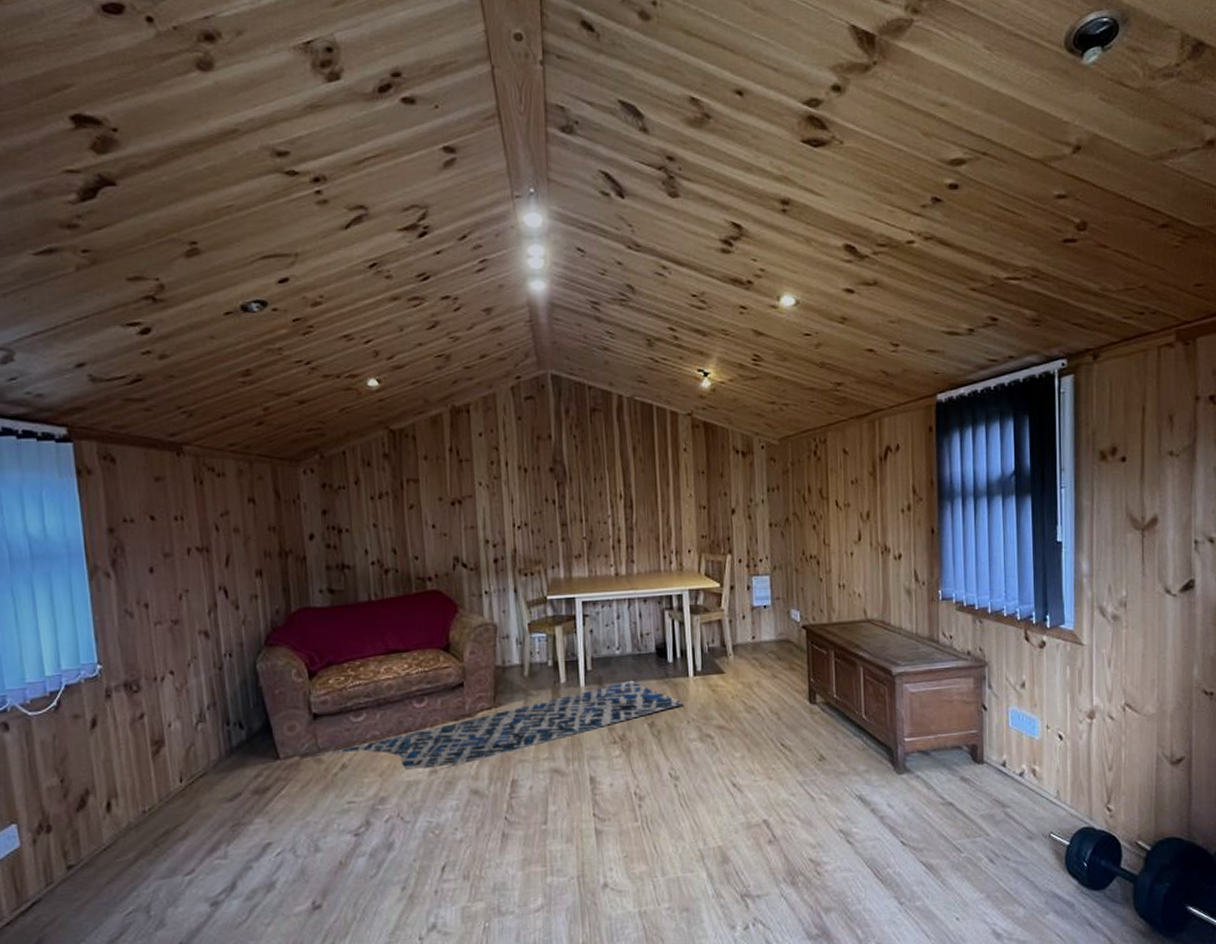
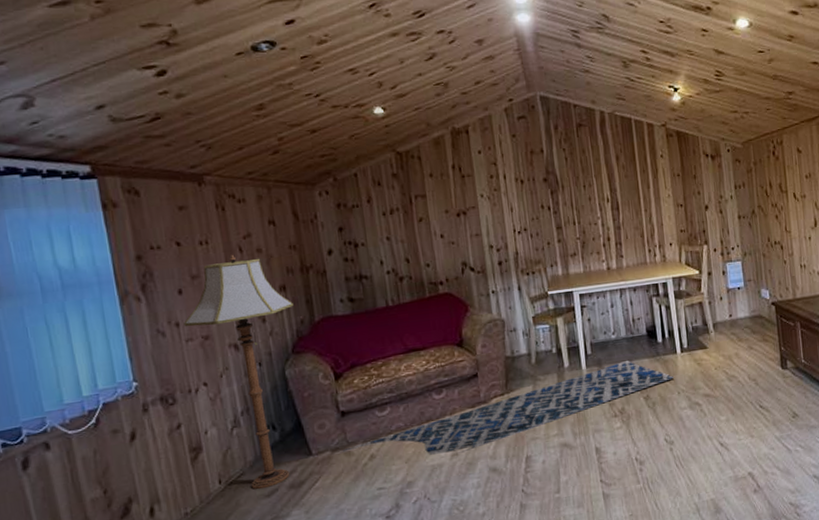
floor lamp: none [153,532,269,793] -> present [184,254,293,490]

